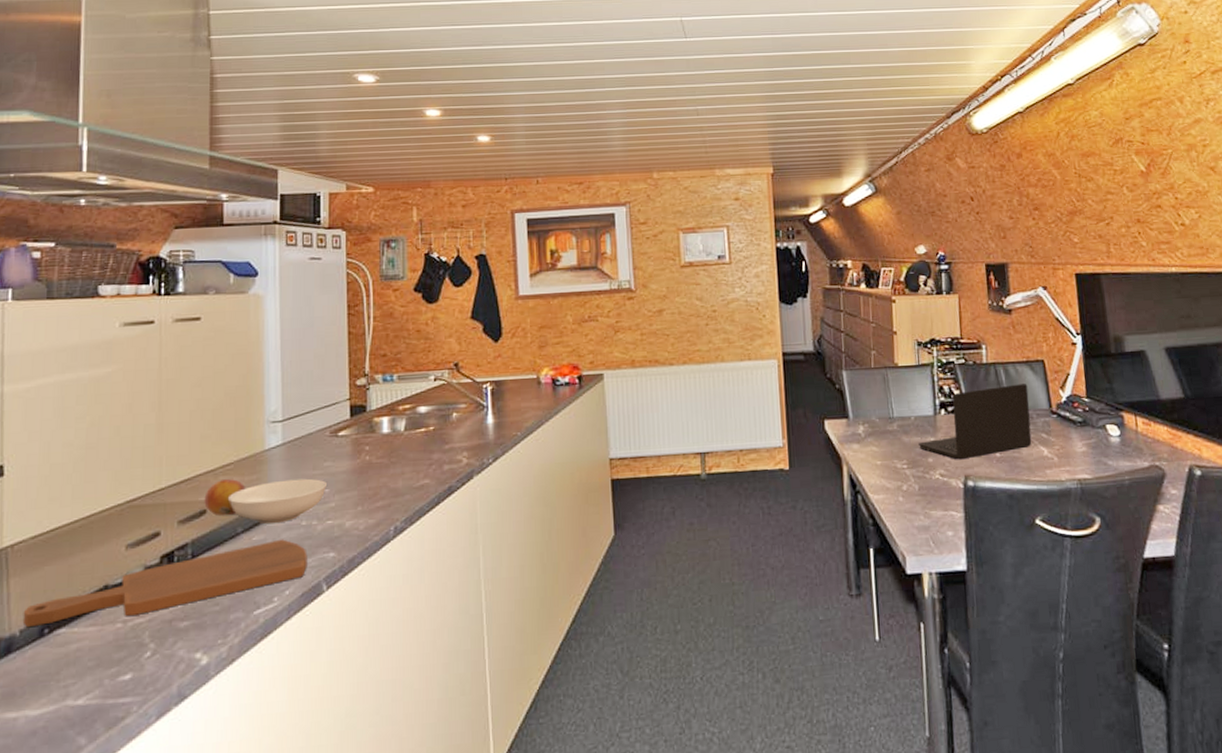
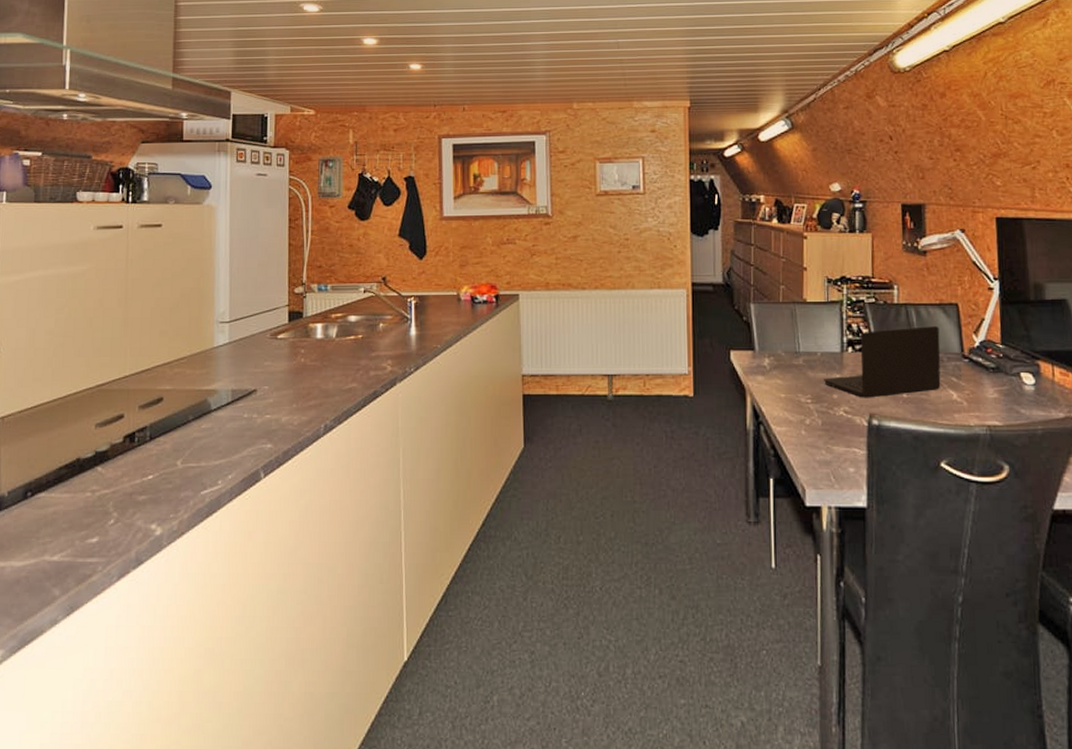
cutting board: present [22,539,308,628] -> none [10,429,248,490]
fruit: present [204,479,246,516] -> none [161,372,197,403]
bowl: present [227,478,326,525] -> none [181,375,266,415]

